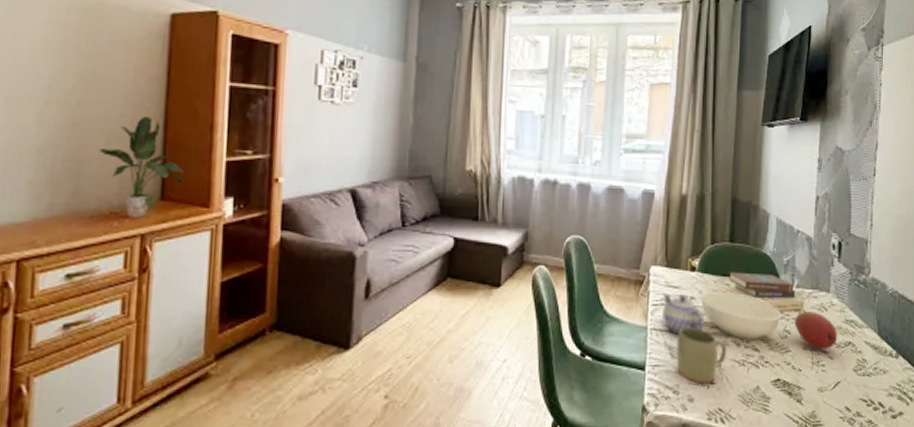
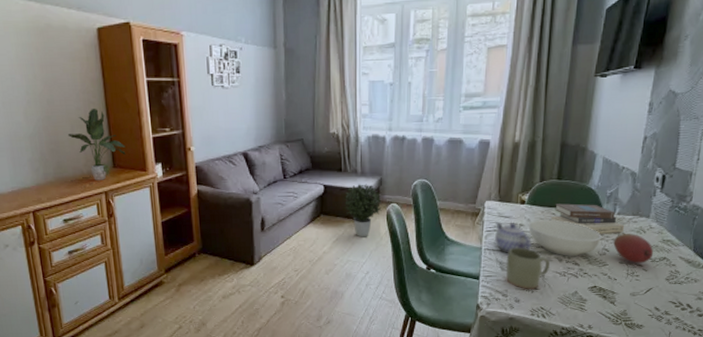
potted plant: none [479,238,527,311] -> present [345,184,382,238]

